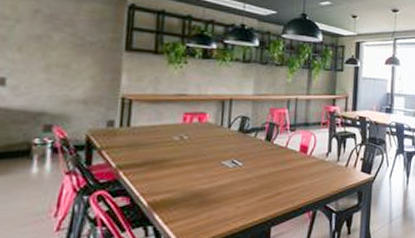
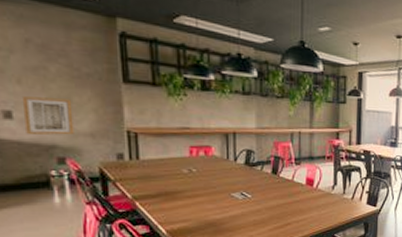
wall art: none [16,63,70,102] -> present [21,96,74,136]

